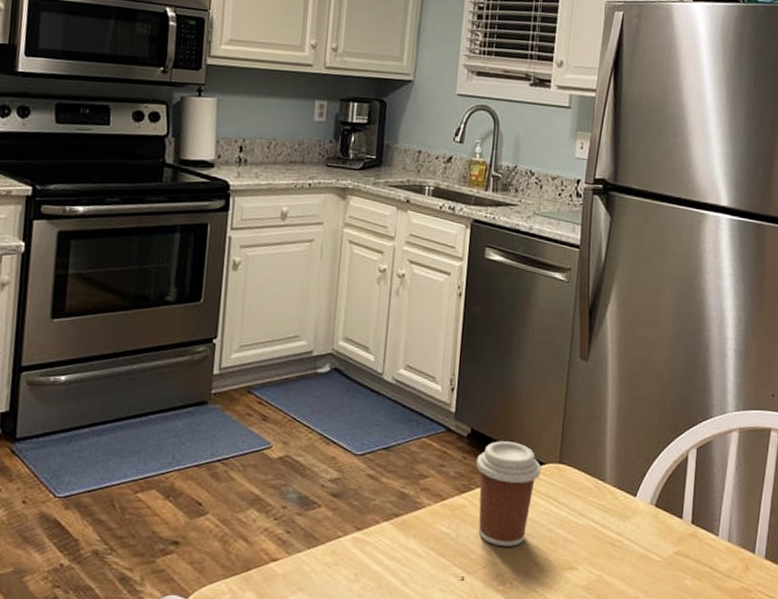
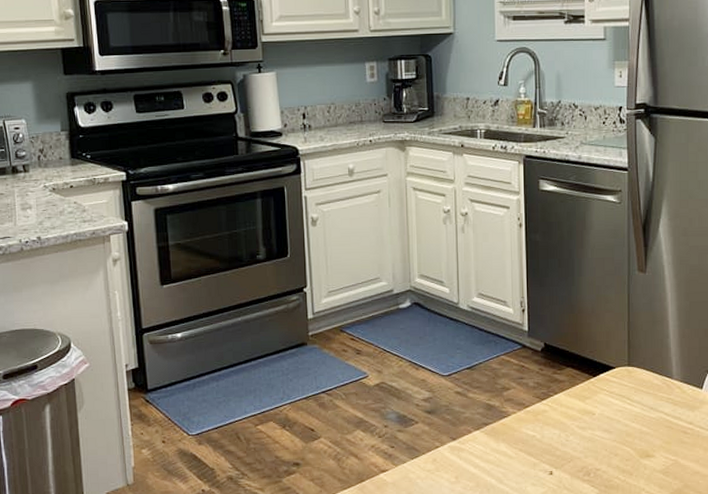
coffee cup: present [475,441,541,547] -> none [552,351,612,443]

